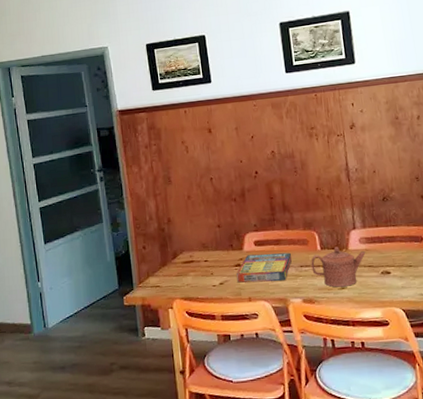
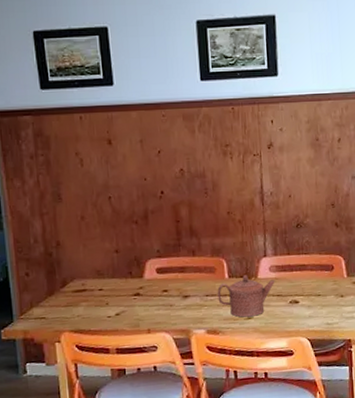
game compilation box: present [236,252,292,283] -> none [135,281,197,314]

